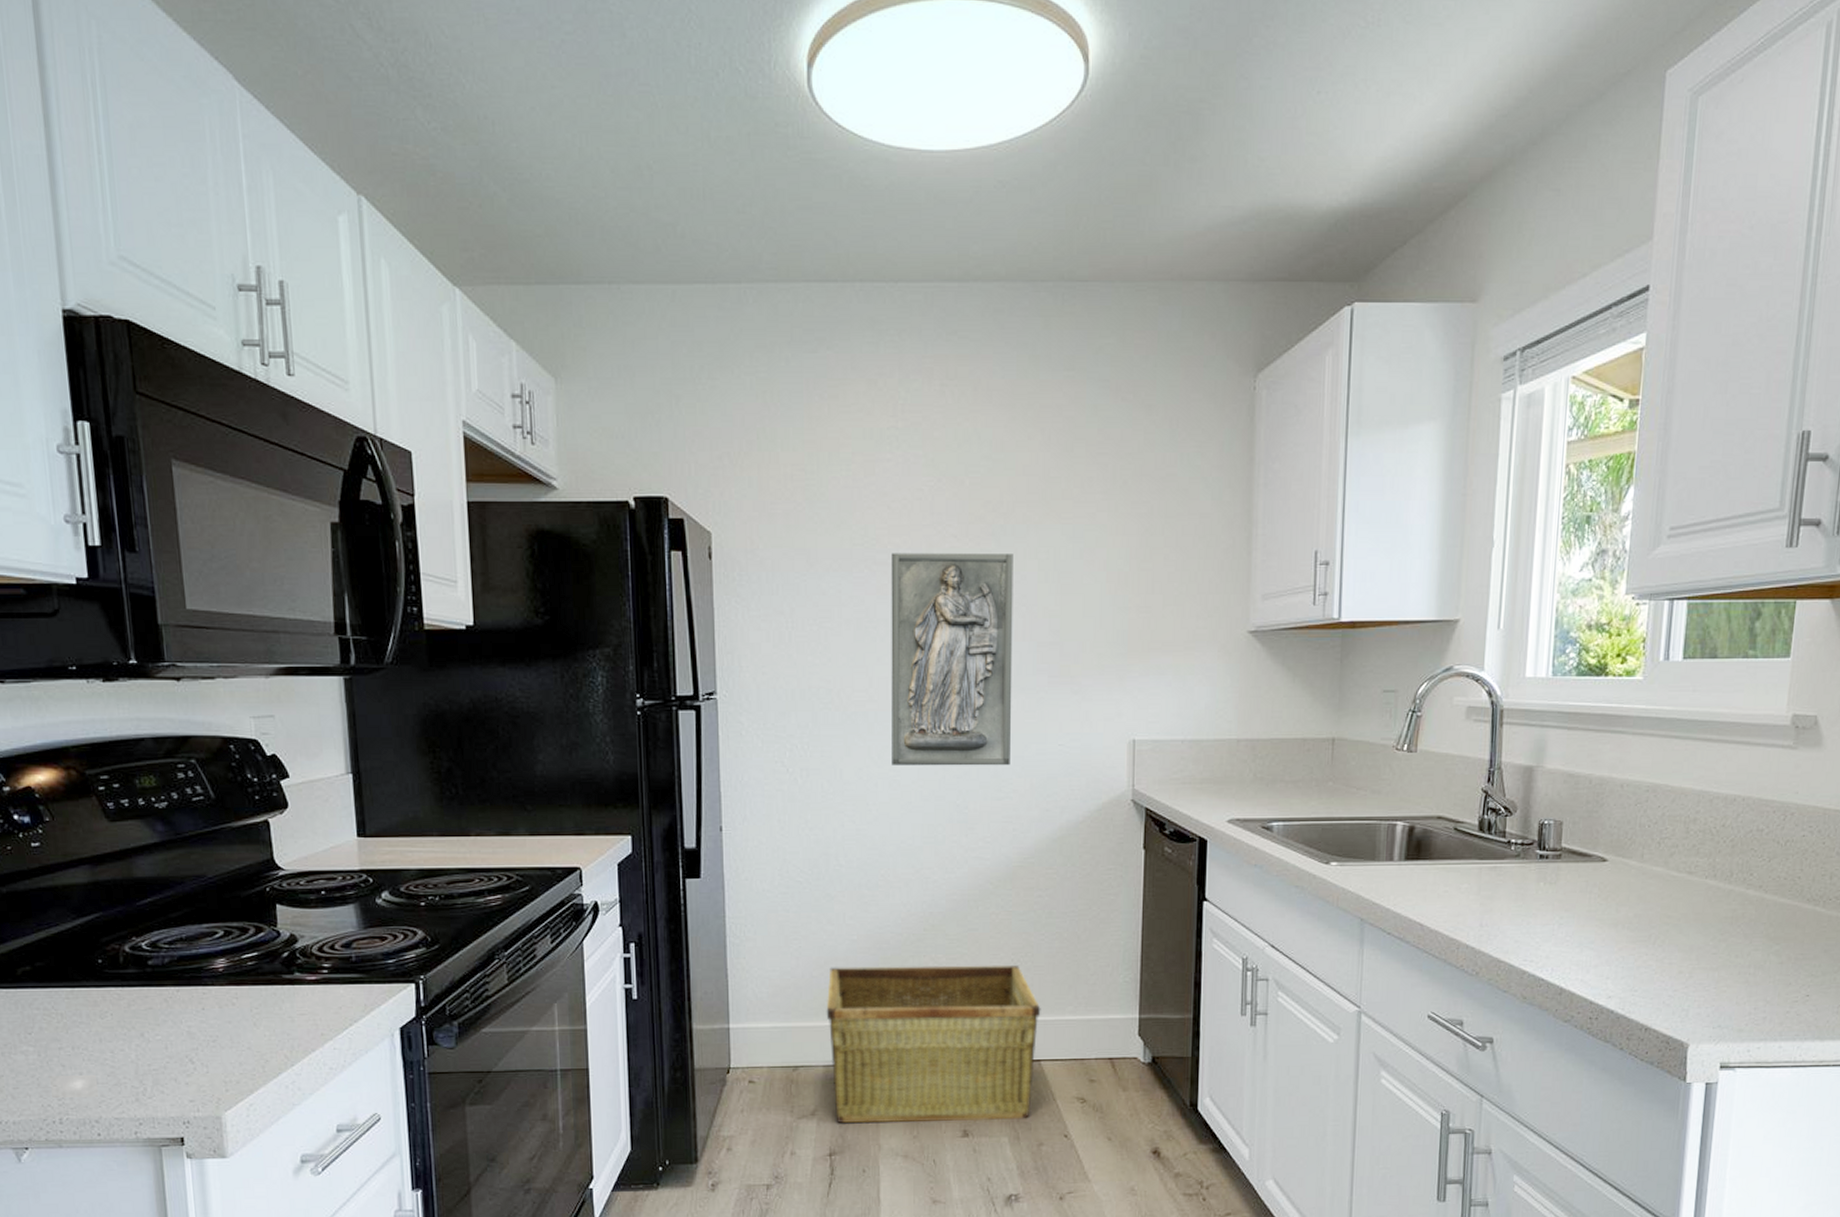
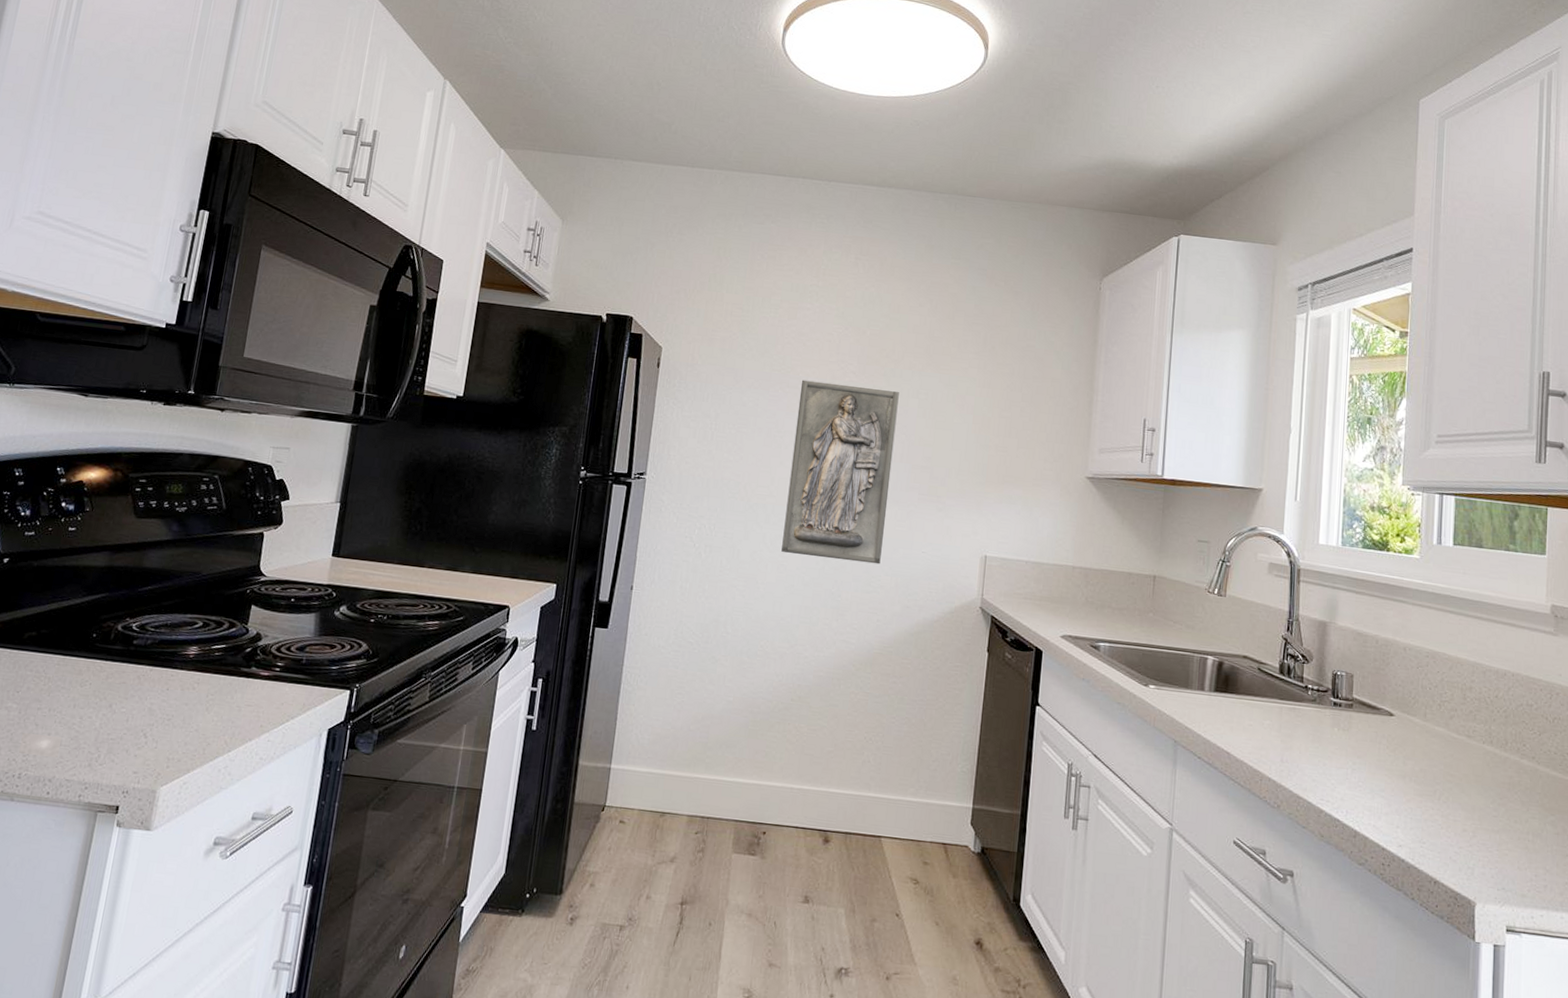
hamper: present [826,965,1041,1124] -> none [692,723,886,893]

